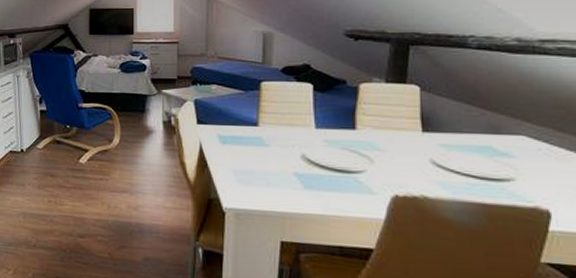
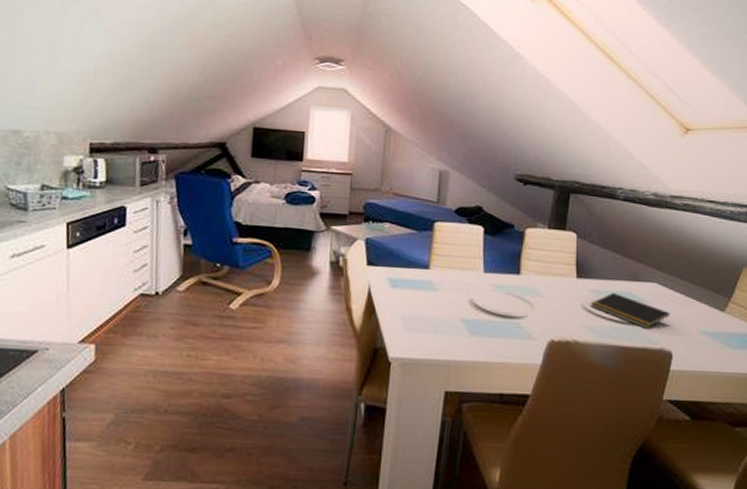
notepad: none [441,147,546,185] -> present [591,293,670,328]

